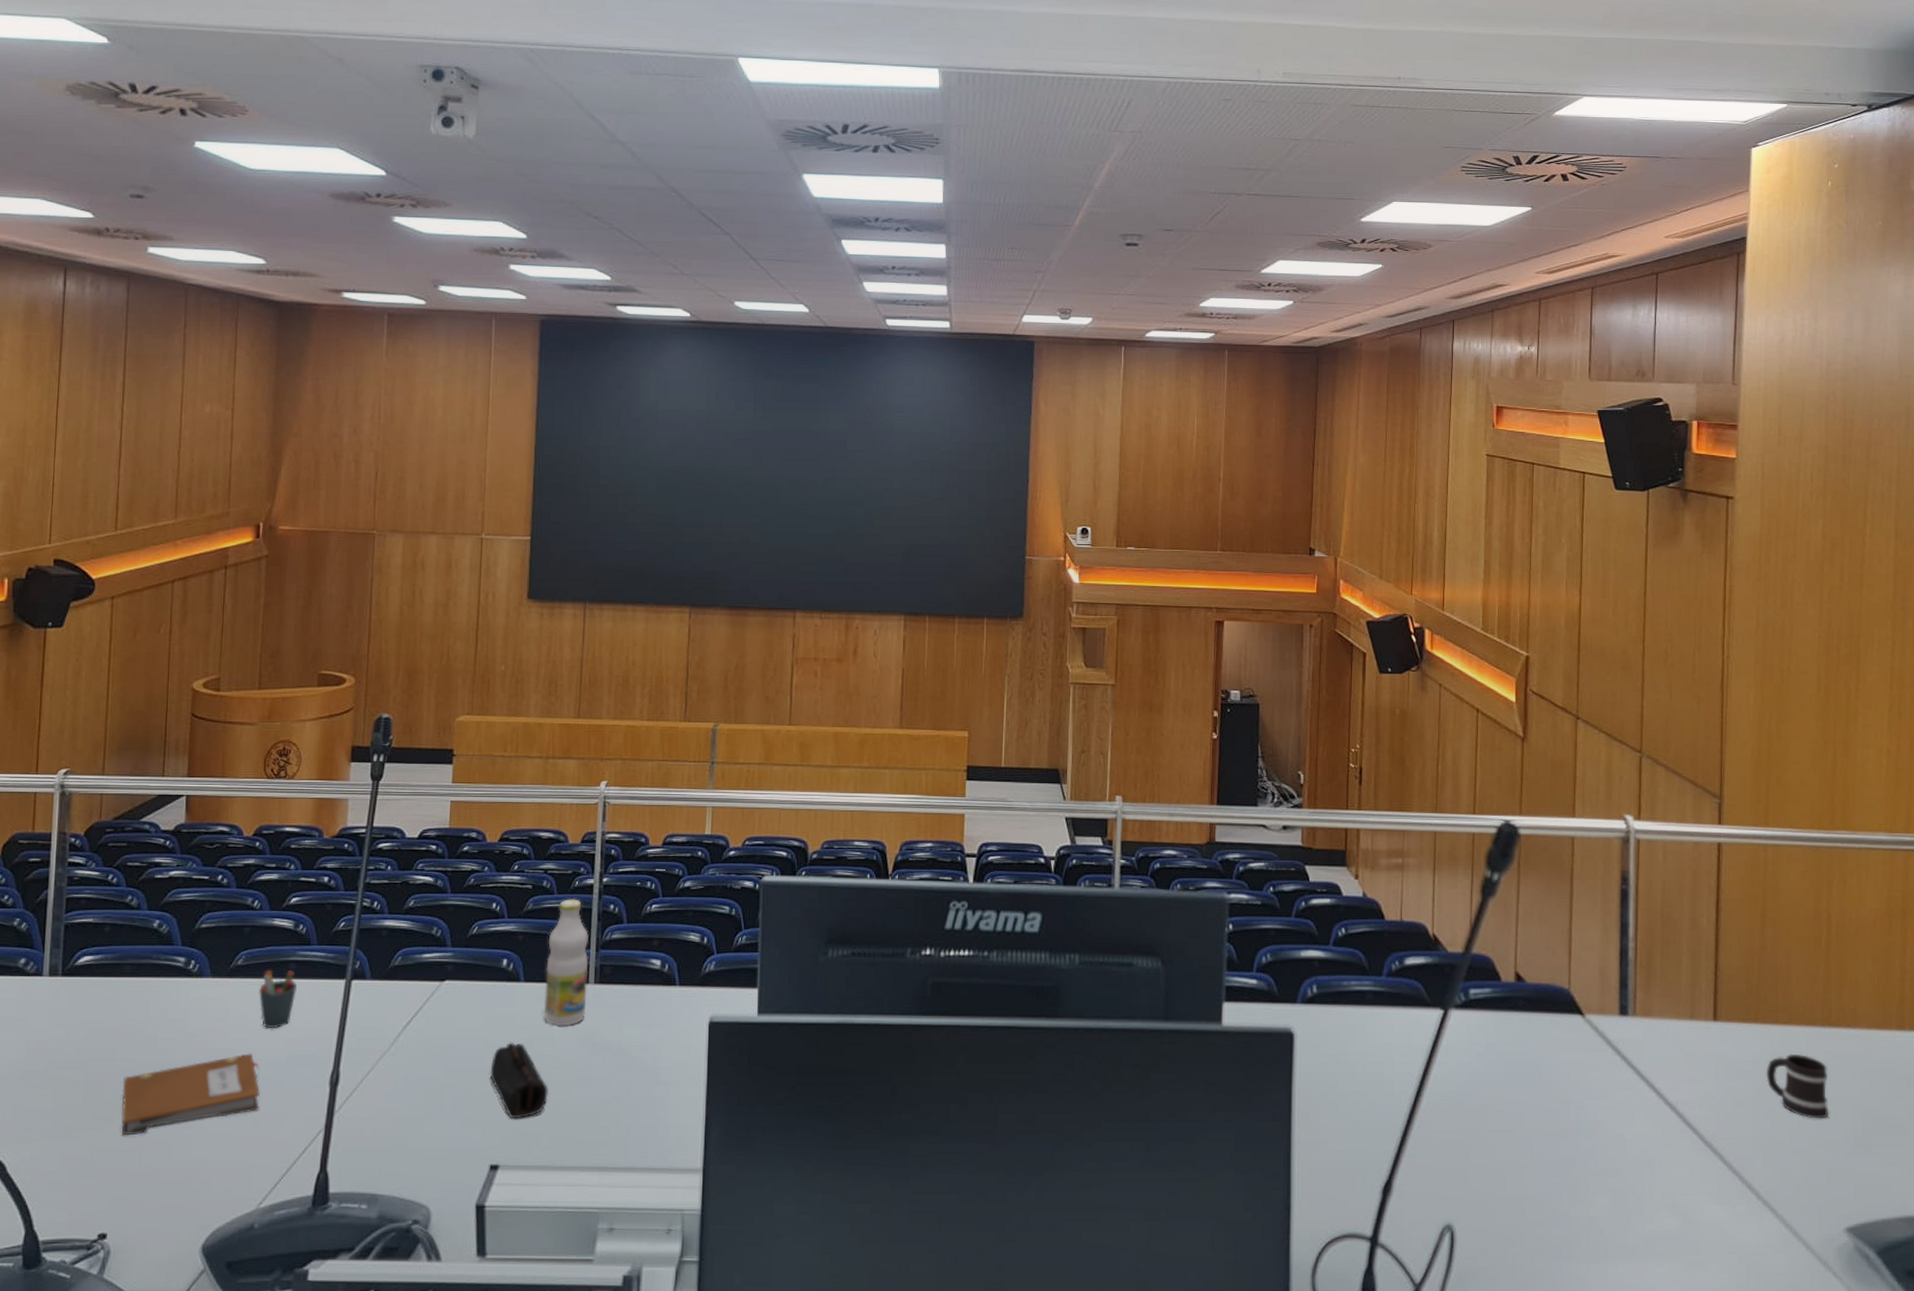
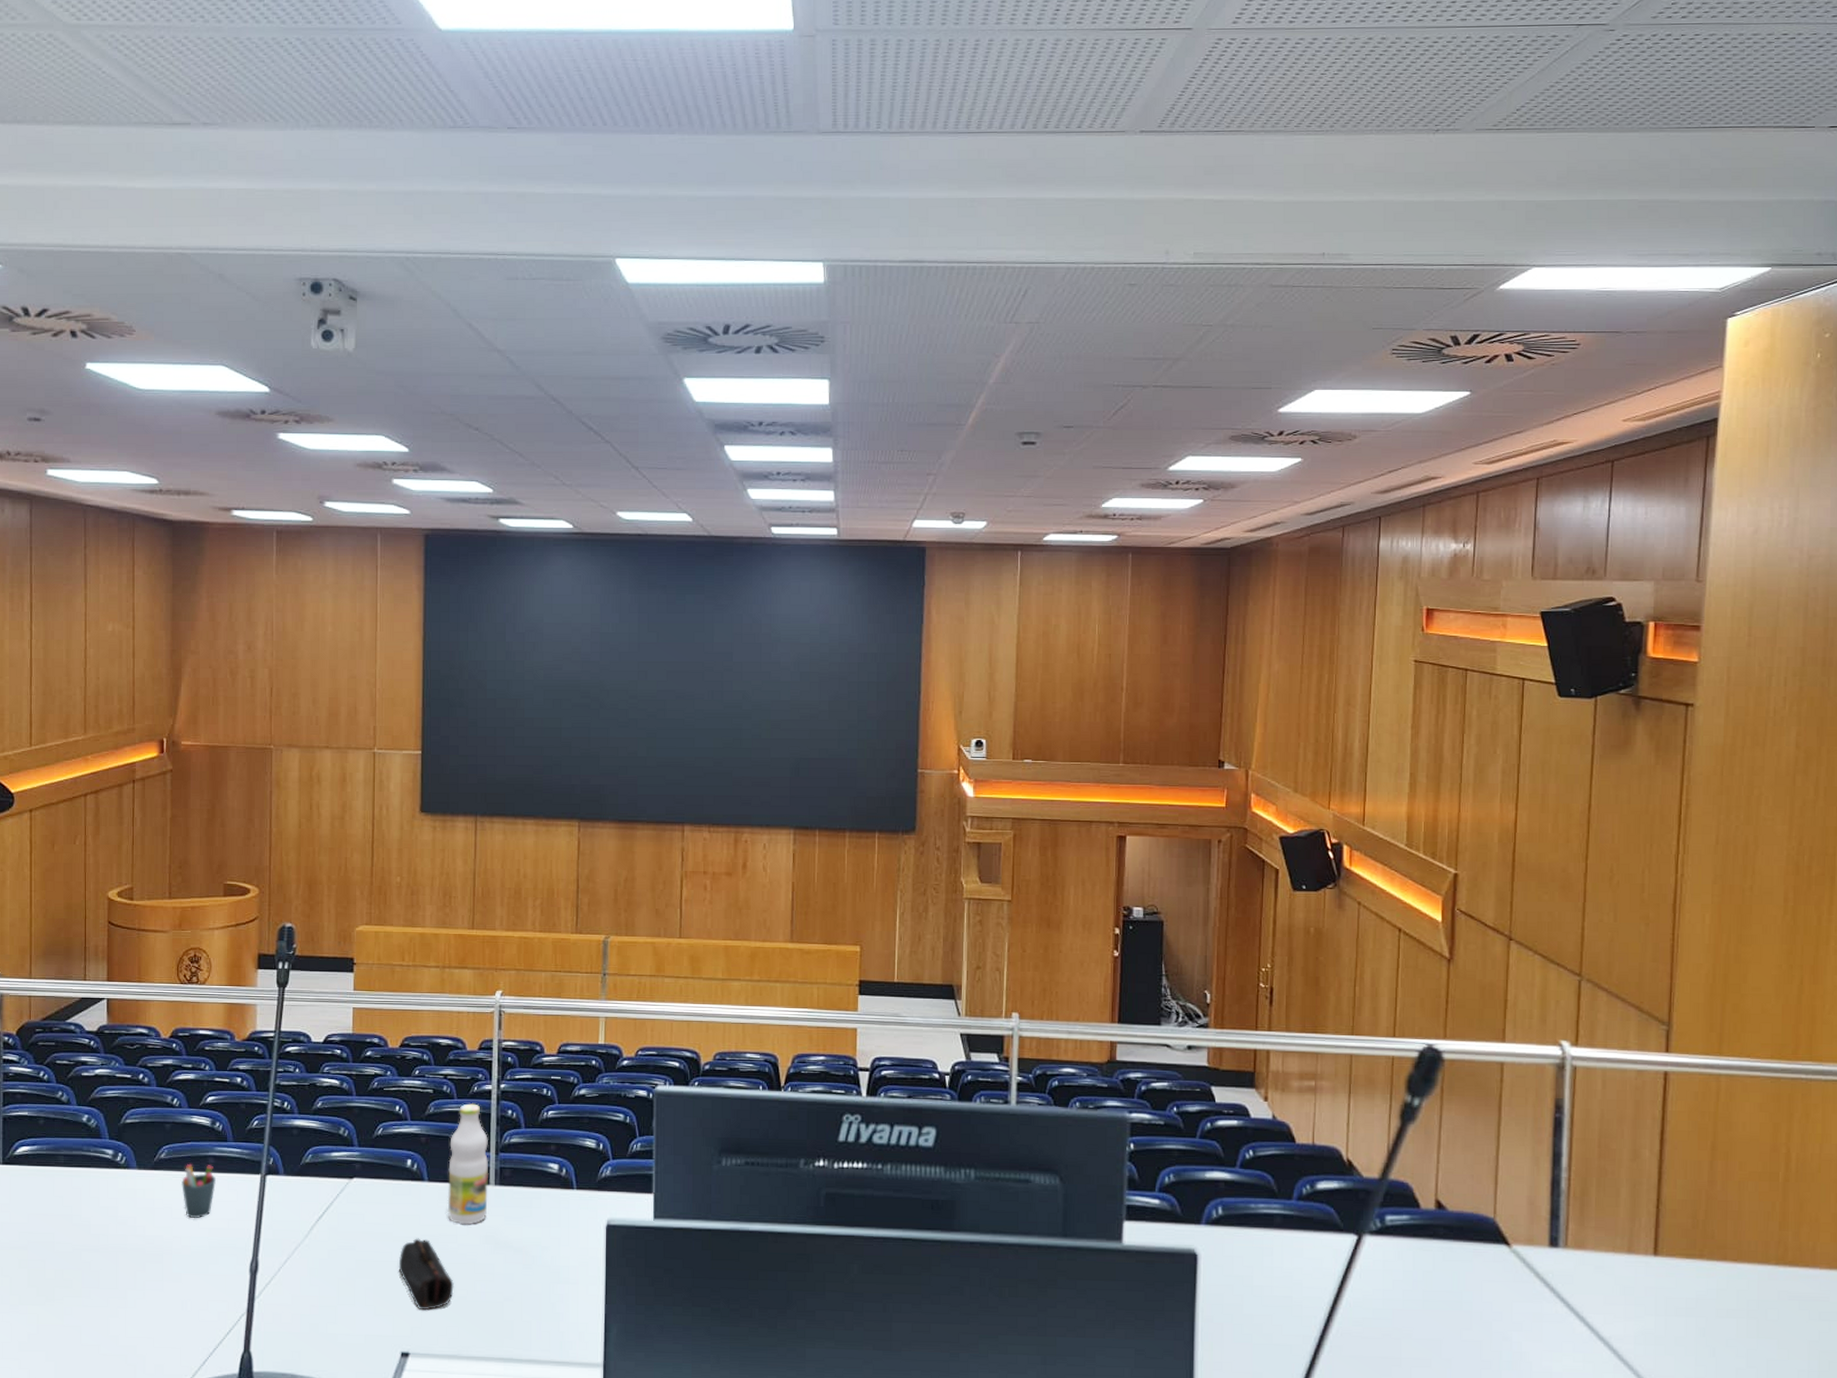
notebook: present [121,1053,261,1135] -> none [62,1240,187,1312]
mug: present [1766,1053,1829,1119] -> none [1711,1292,1781,1360]

